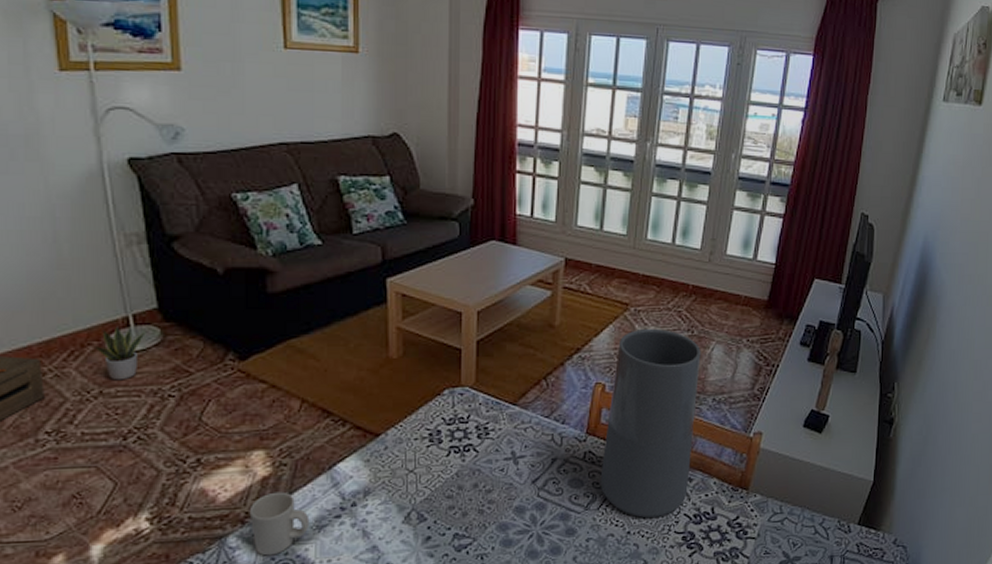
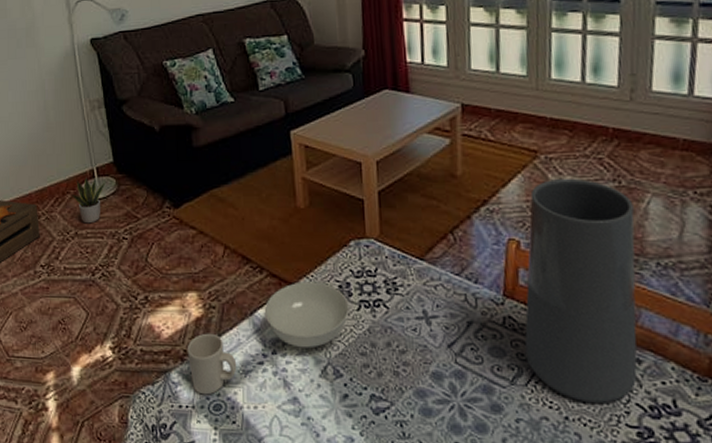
bowl: none [345,431,438,498] -> present [264,281,350,349]

